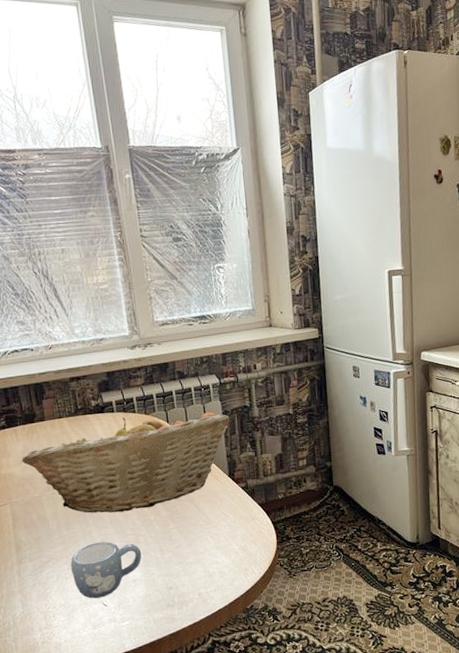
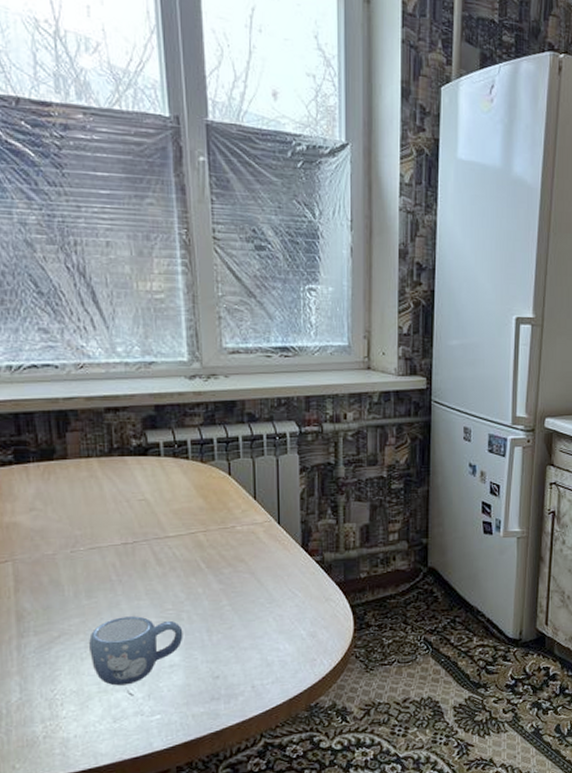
fruit basket: present [22,412,230,513] -> none [32,463,309,582]

